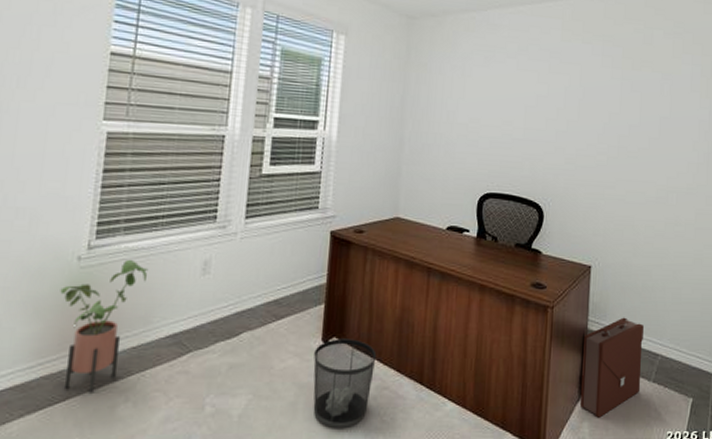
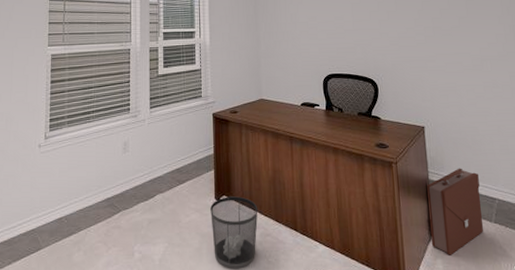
house plant: present [60,259,149,393] -> none [29,144,86,245]

